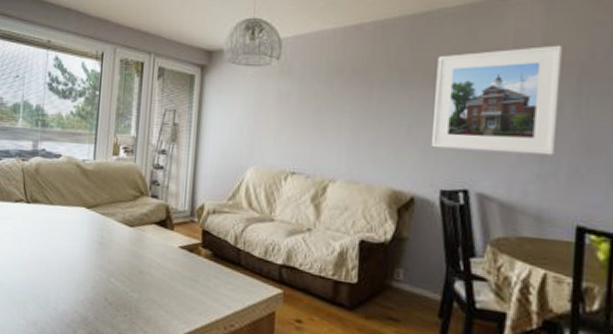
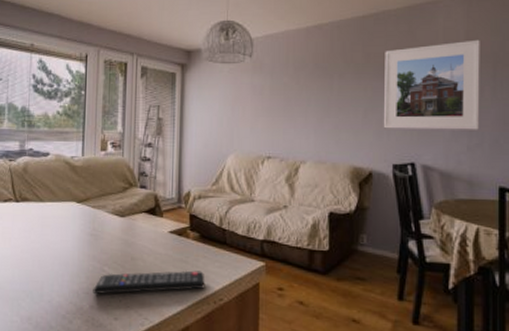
remote control: none [98,285,216,312] -> present [93,270,205,295]

